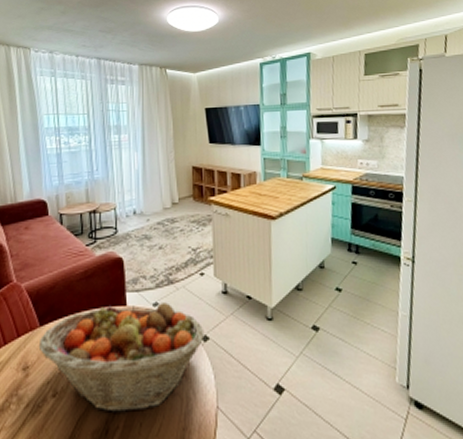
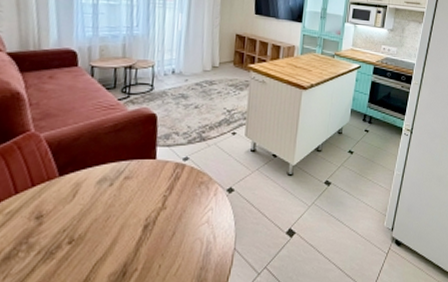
fruit basket: present [38,302,205,412] -> none [55,158,230,257]

